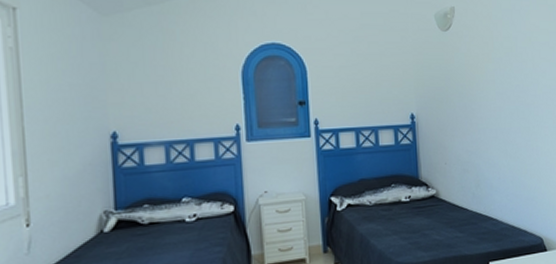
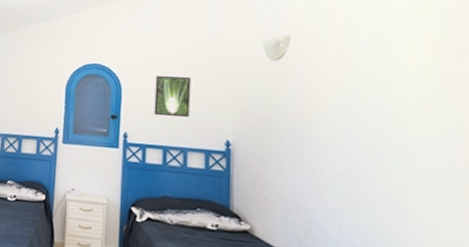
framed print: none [341,53,377,97] -> present [154,76,191,118]

